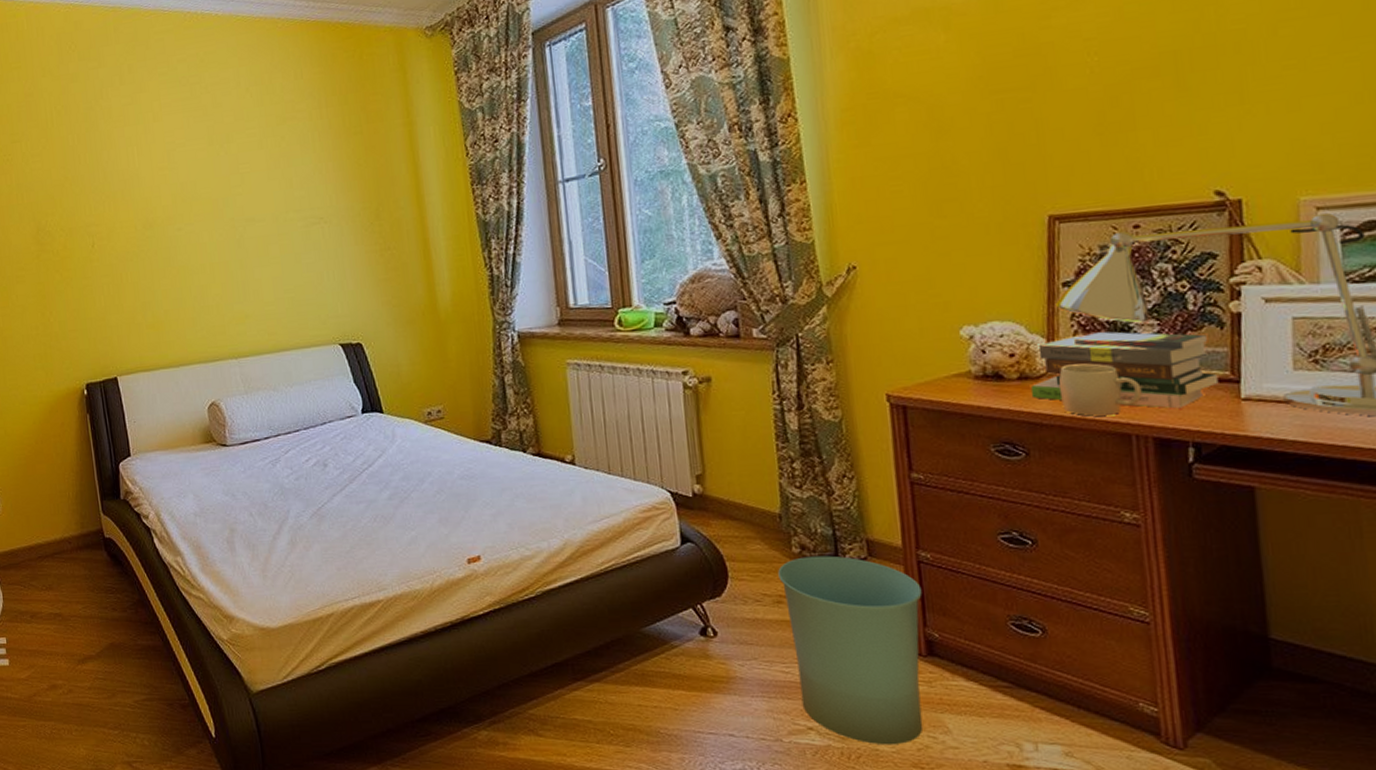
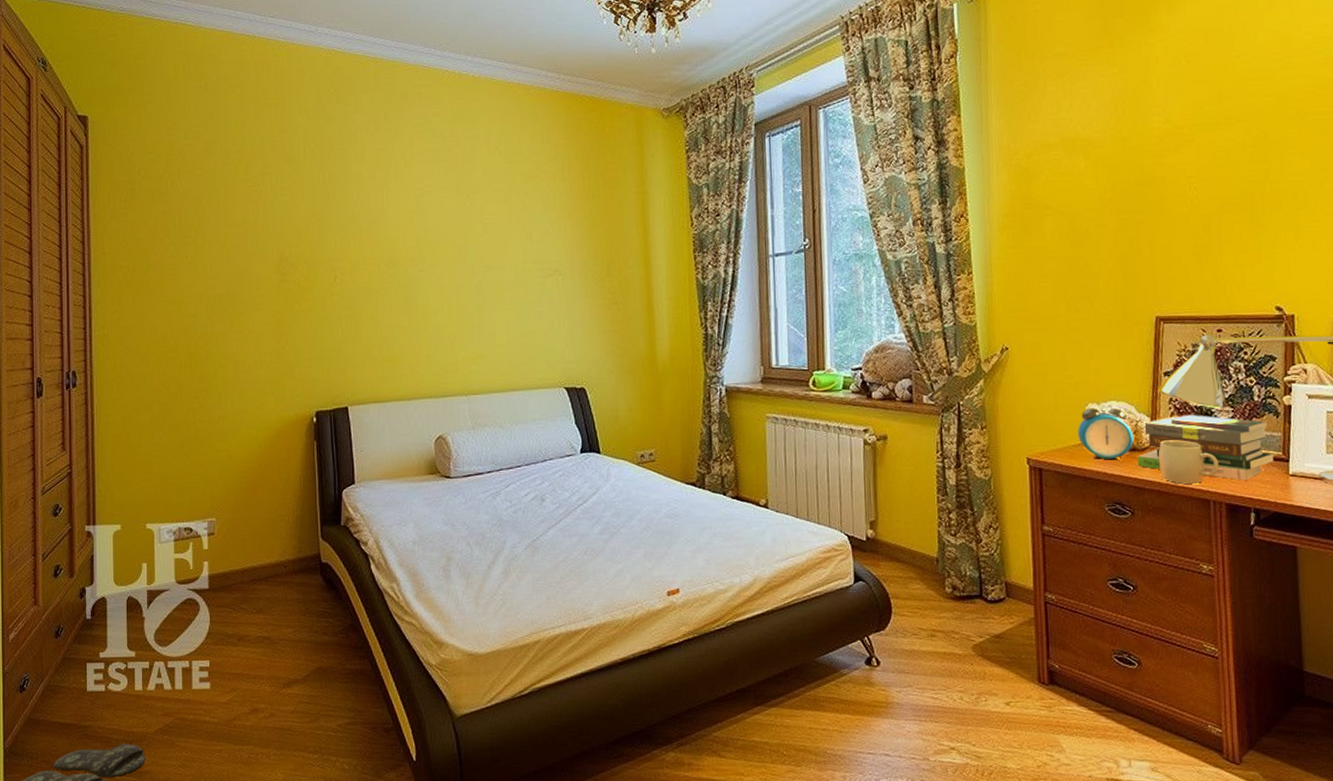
waste bin: present [778,555,924,744] -> none [933,595,1047,762]
alarm clock: none [950,329,1026,392] -> present [1078,408,1134,460]

